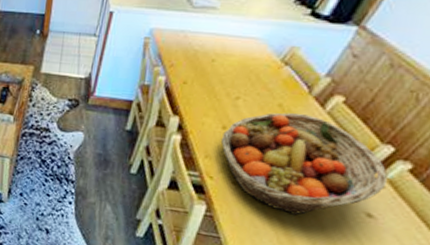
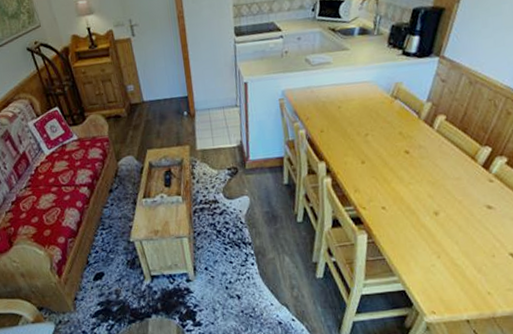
fruit basket: present [220,113,388,216] -> none [363,136,494,224]

